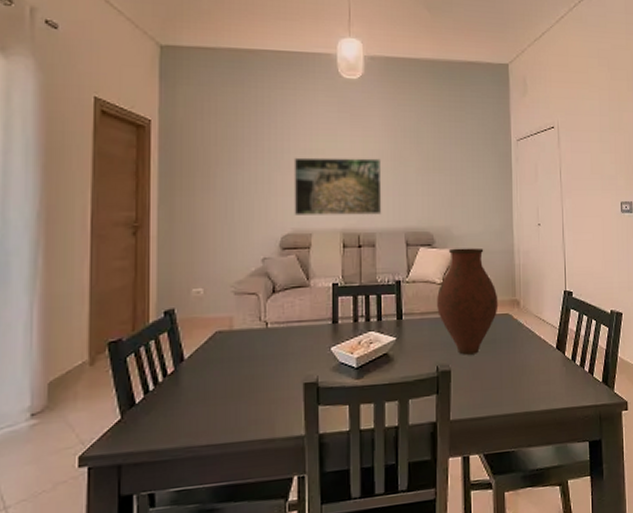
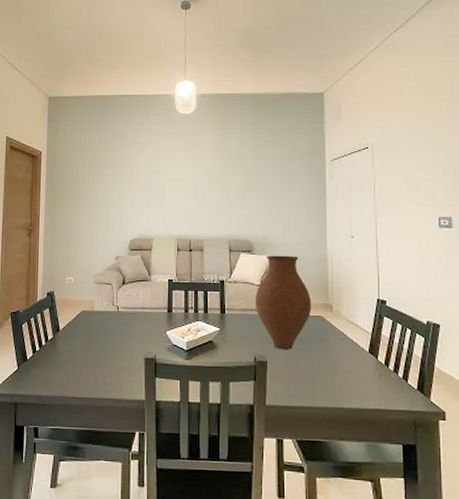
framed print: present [294,157,382,215] -> none [140,178,210,224]

